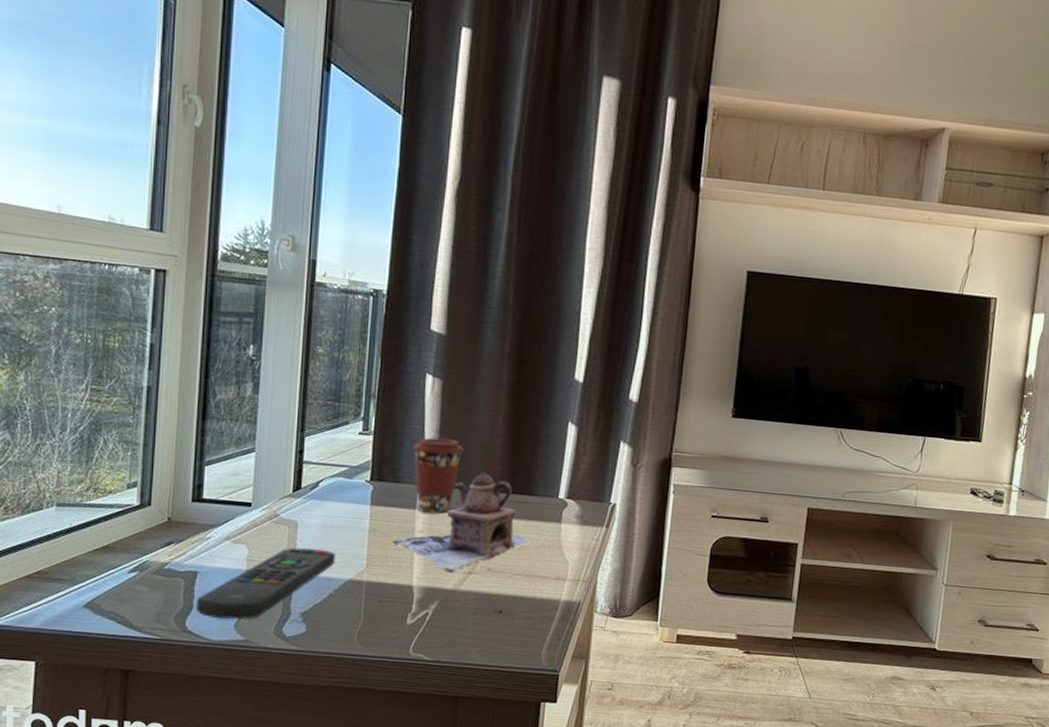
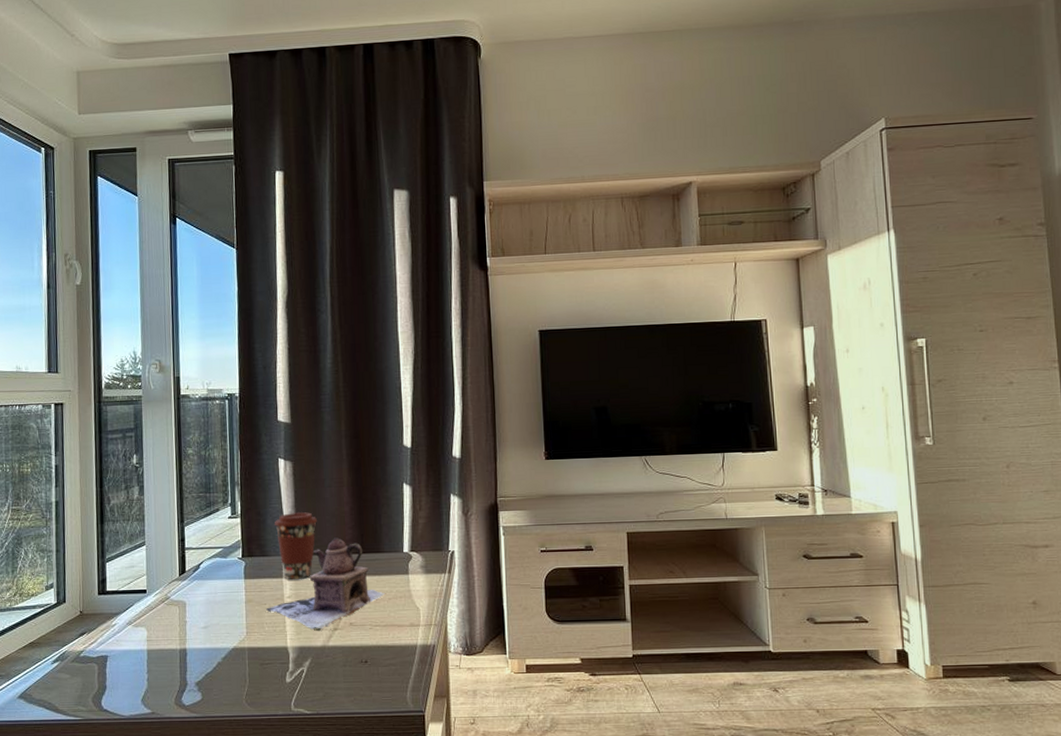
remote control: present [195,547,335,620] -> none [108,623,220,695]

